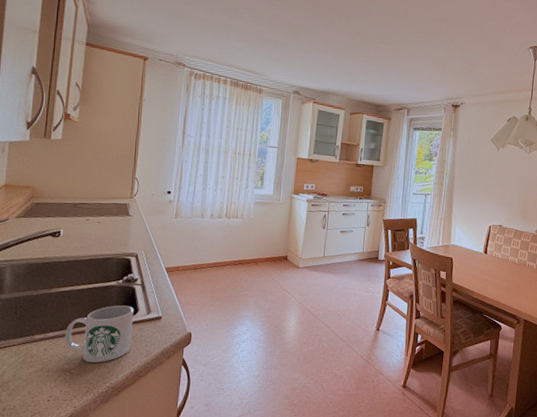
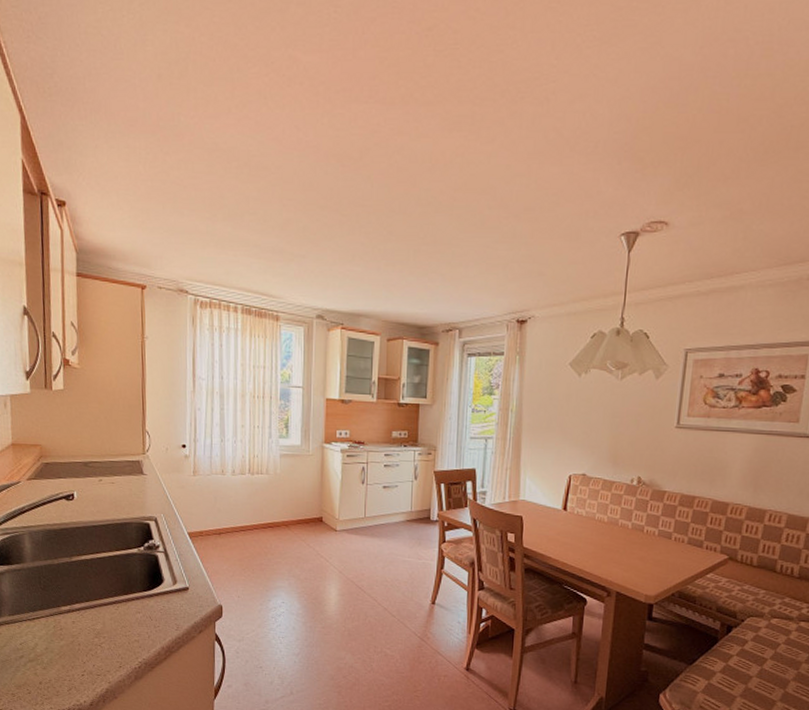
mug: present [64,305,134,363] -> none [91,574,160,637]

